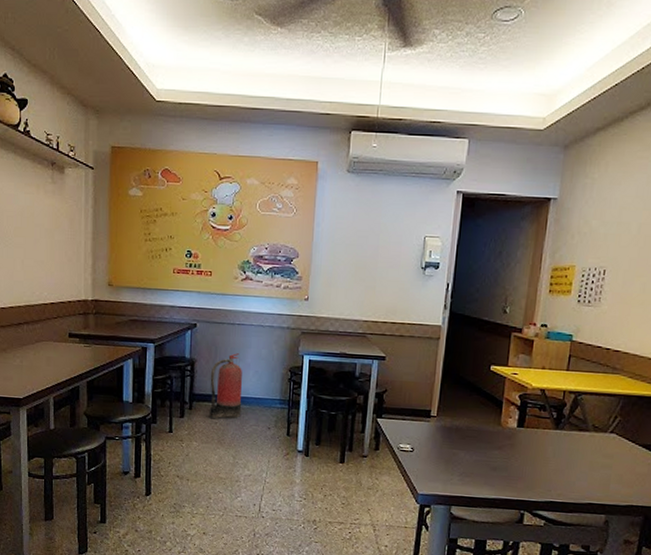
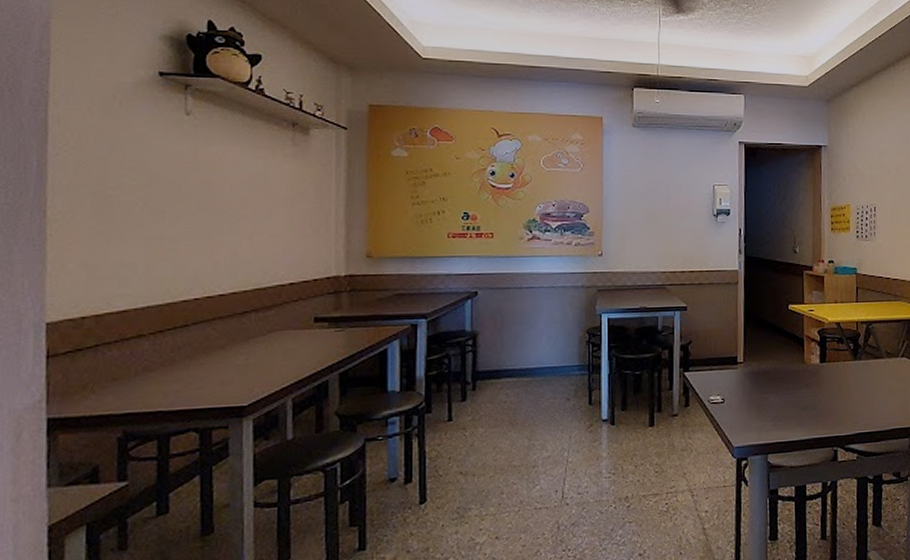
fire extinguisher: present [210,353,242,419] -> none [496,320,535,398]

